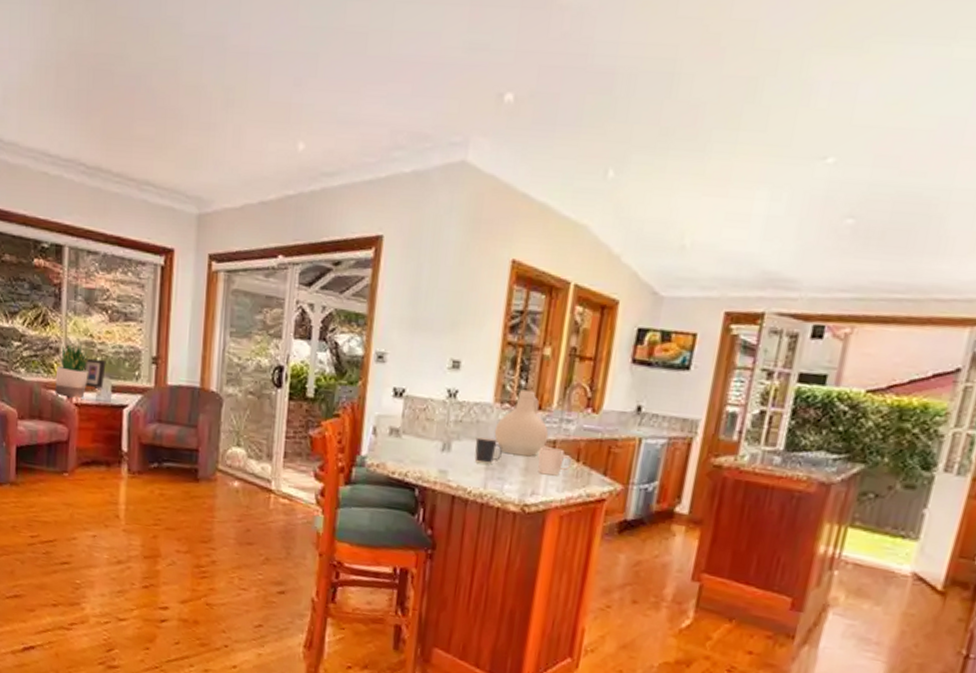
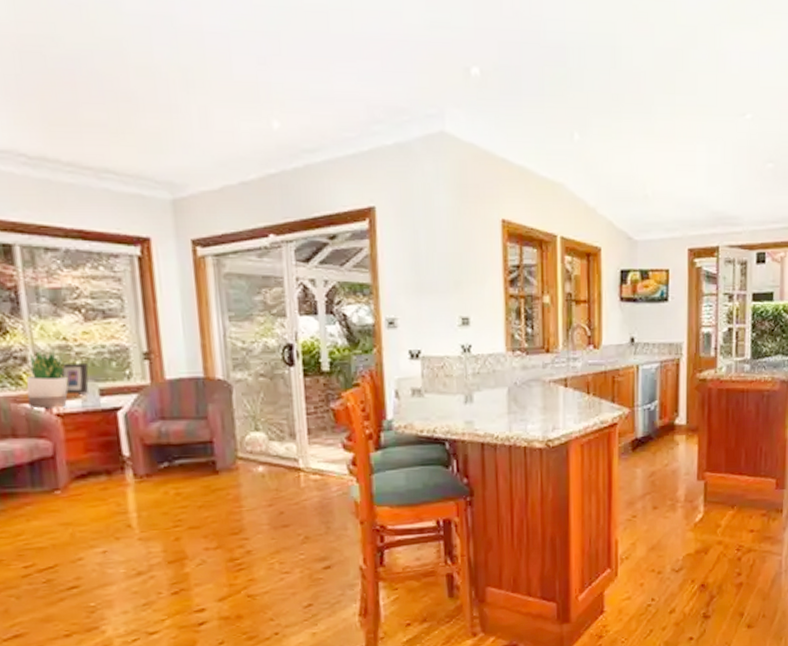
mug: present [474,436,502,465] -> none [494,384,520,410]
ceramic jug: present [494,389,549,457] -> none [510,336,560,397]
mug: present [537,446,573,476] -> none [553,385,584,410]

